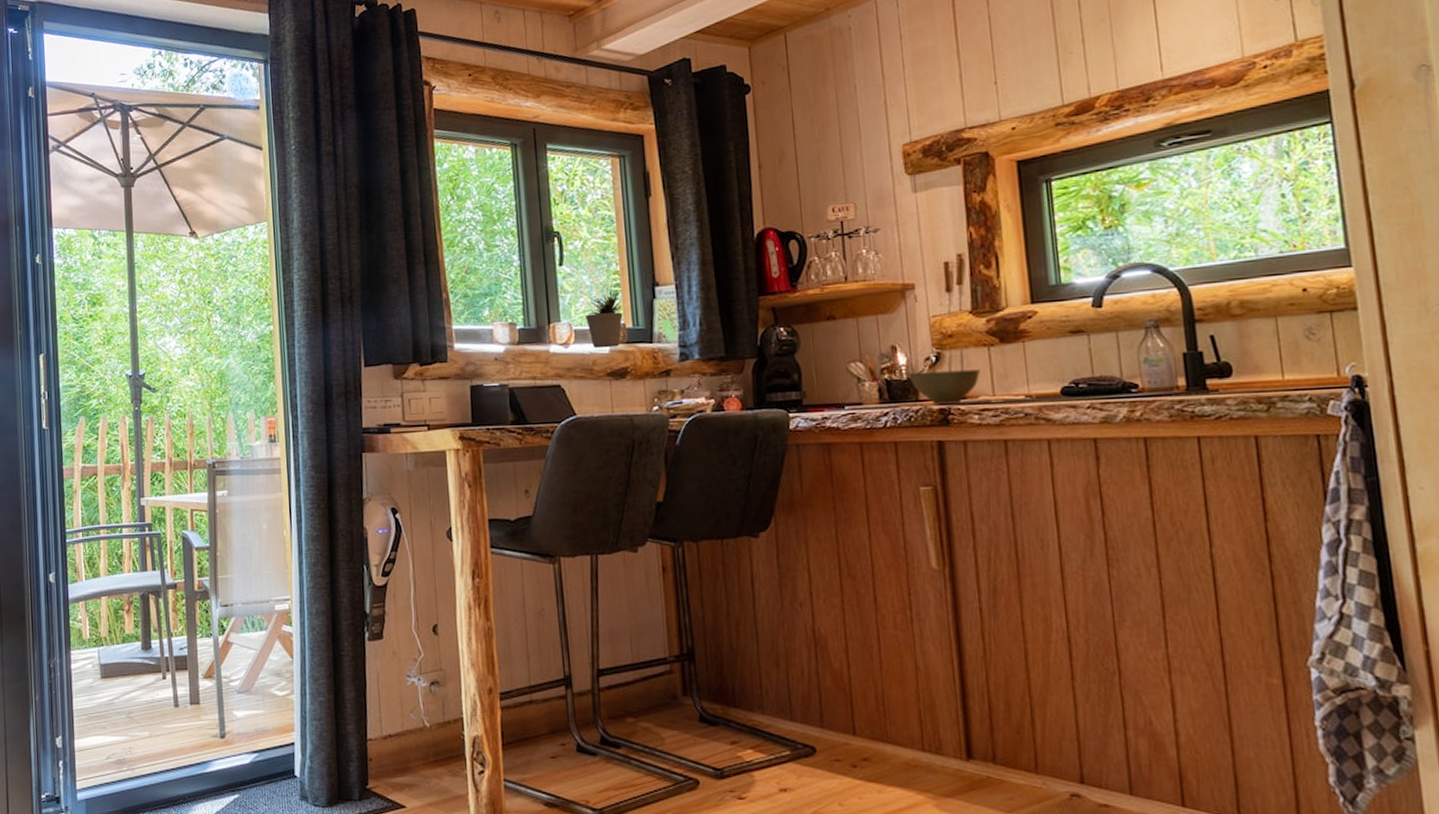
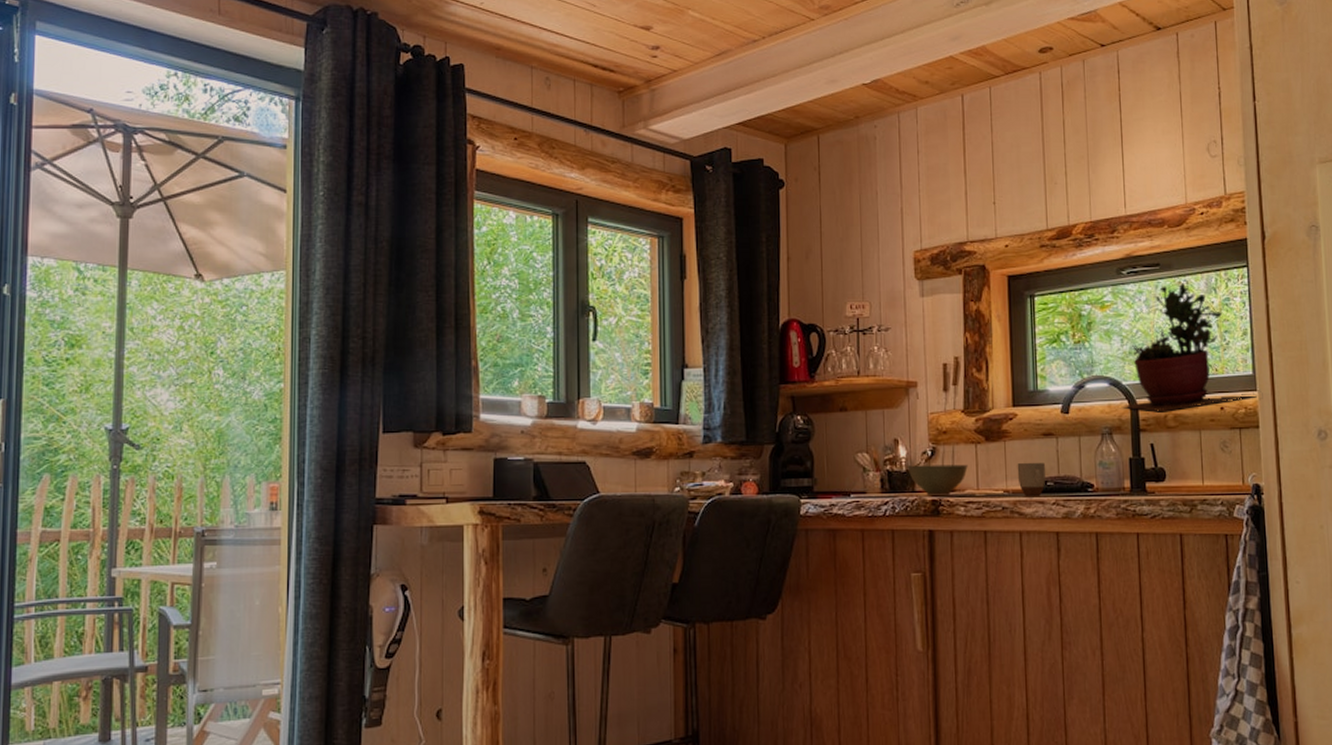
potted plant: present [586,290,623,349] -> none [616,369,652,427]
mug: none [1040,363,1077,402] -> present [1017,462,1046,498]
succulent plant: none [1170,149,1352,300] -> present [1122,283,1257,412]

